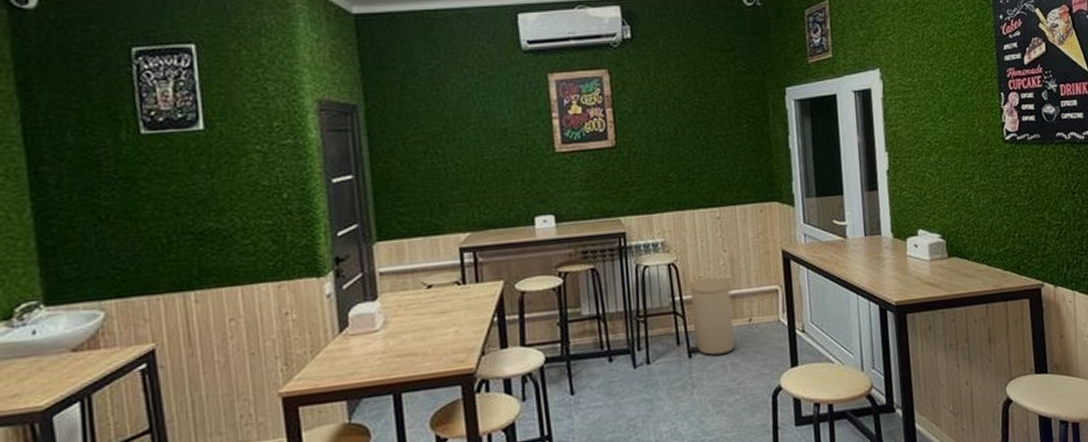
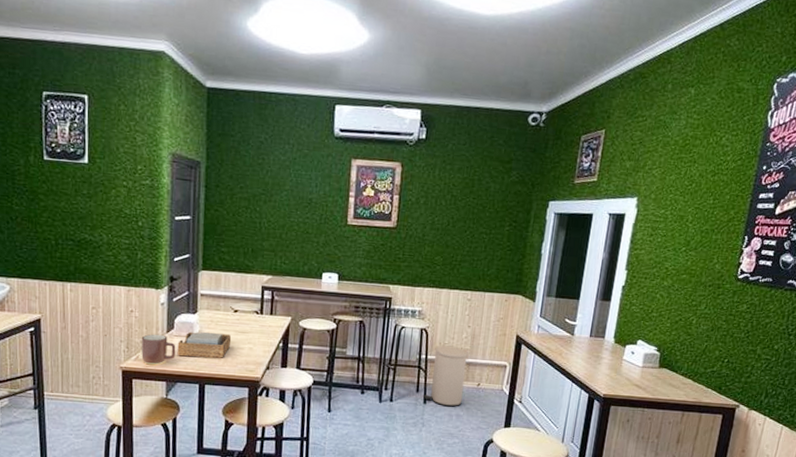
mug: none [304,336,356,383] -> present [141,334,176,366]
napkin holder: none [356,319,430,362] -> present [177,331,232,359]

